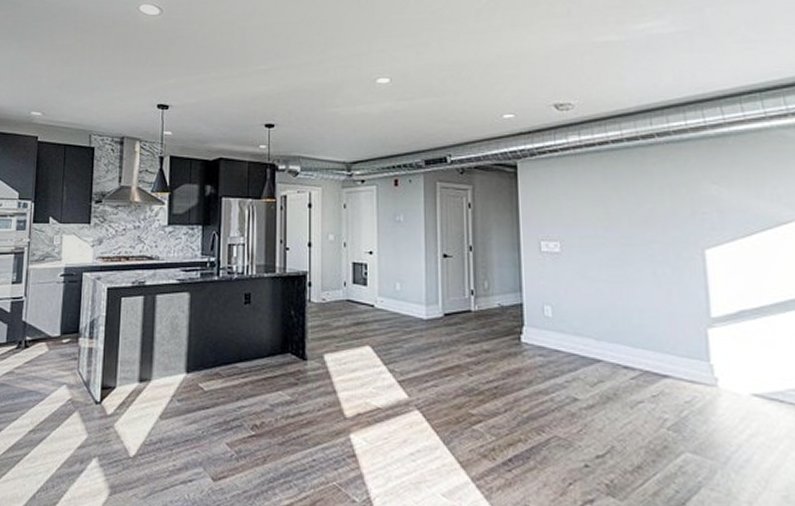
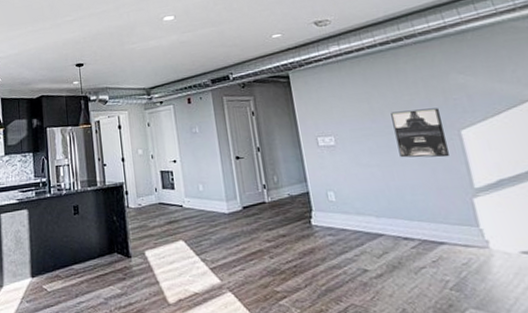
wall art: none [628,220,688,279] -> present [390,108,449,158]

